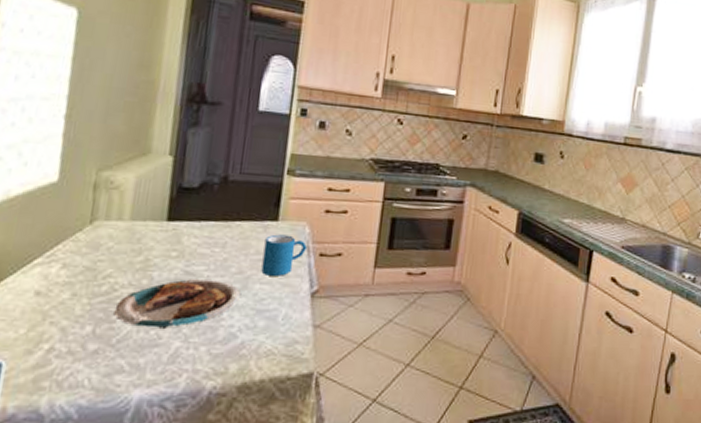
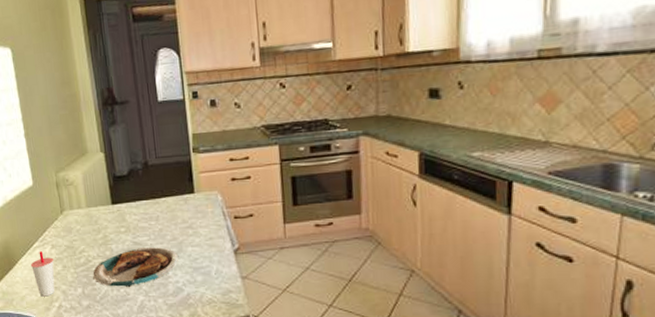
cup: none [19,270,60,335] -> present [30,251,55,297]
mug: present [261,234,307,276] -> none [187,204,222,239]

